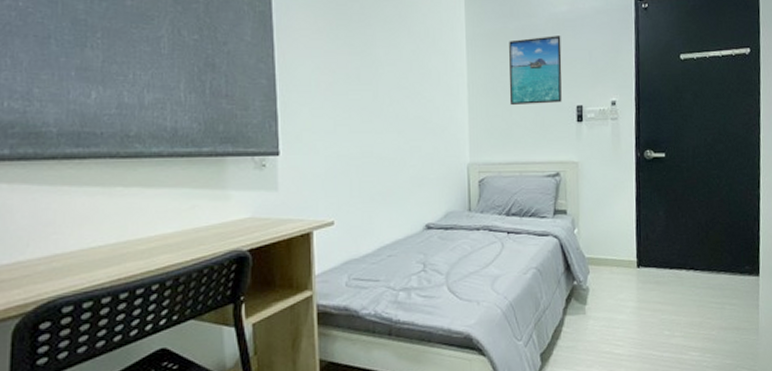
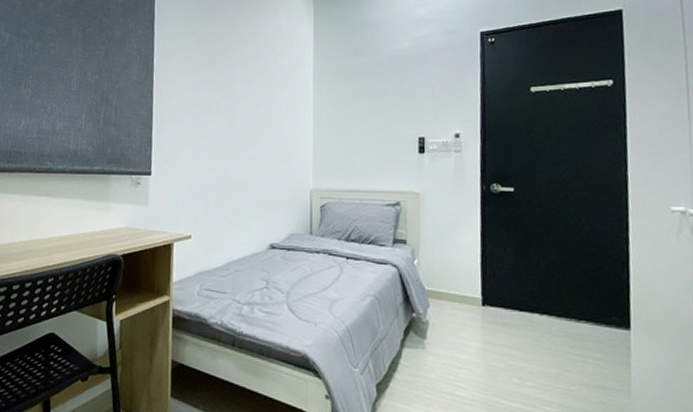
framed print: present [509,36,562,106] -> none [352,71,404,136]

